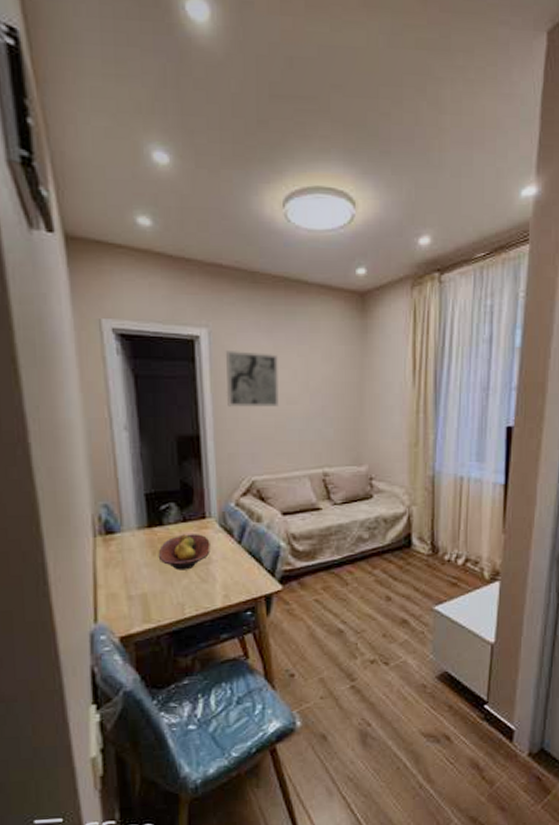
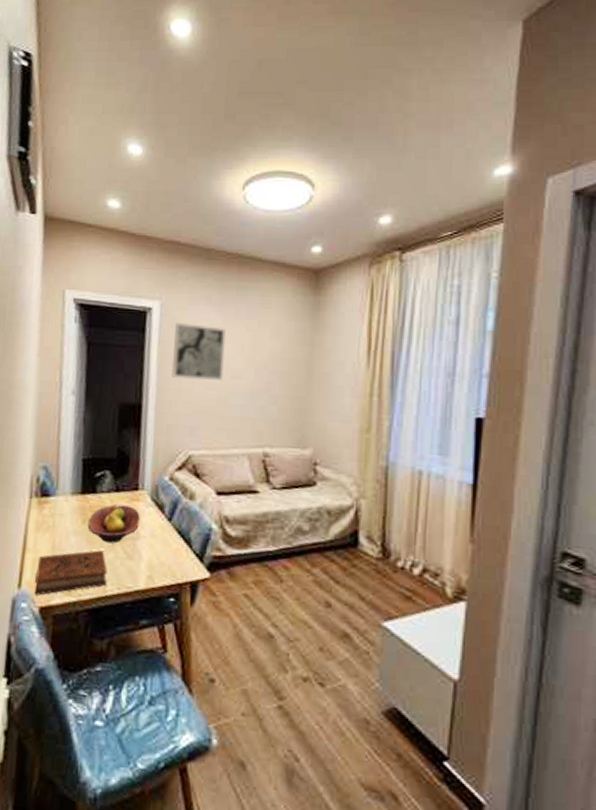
book: none [111,578,184,627] -> present [34,550,107,596]

